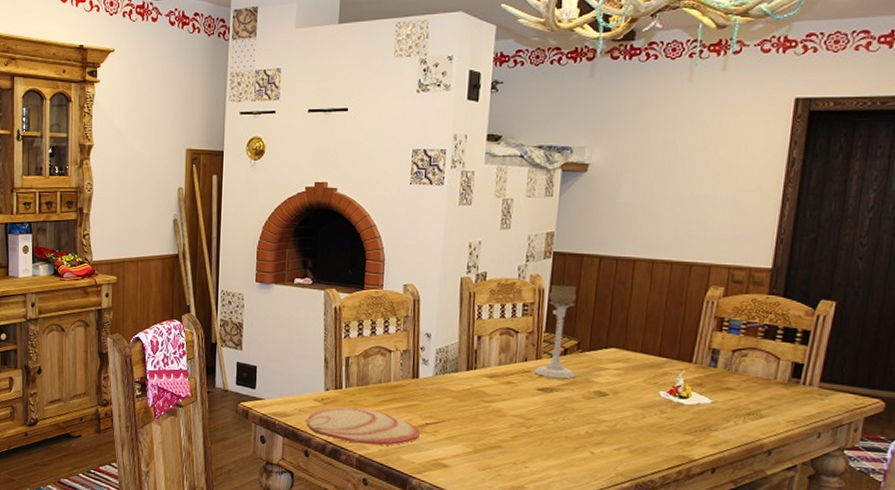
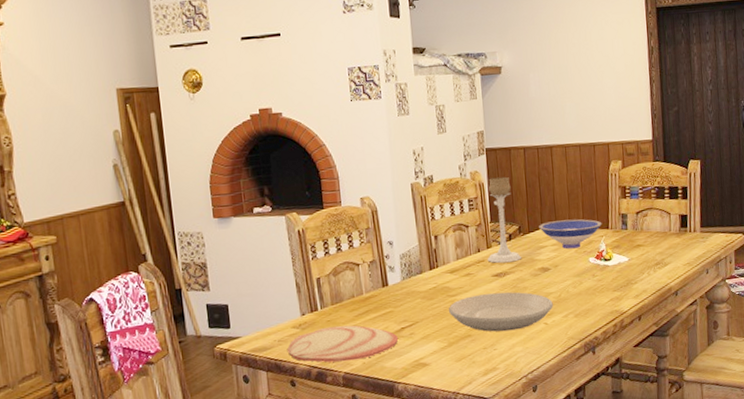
plate: none [479,406,605,453] -> present [448,292,553,332]
bowl: none [603,342,685,378] -> present [539,219,602,249]

